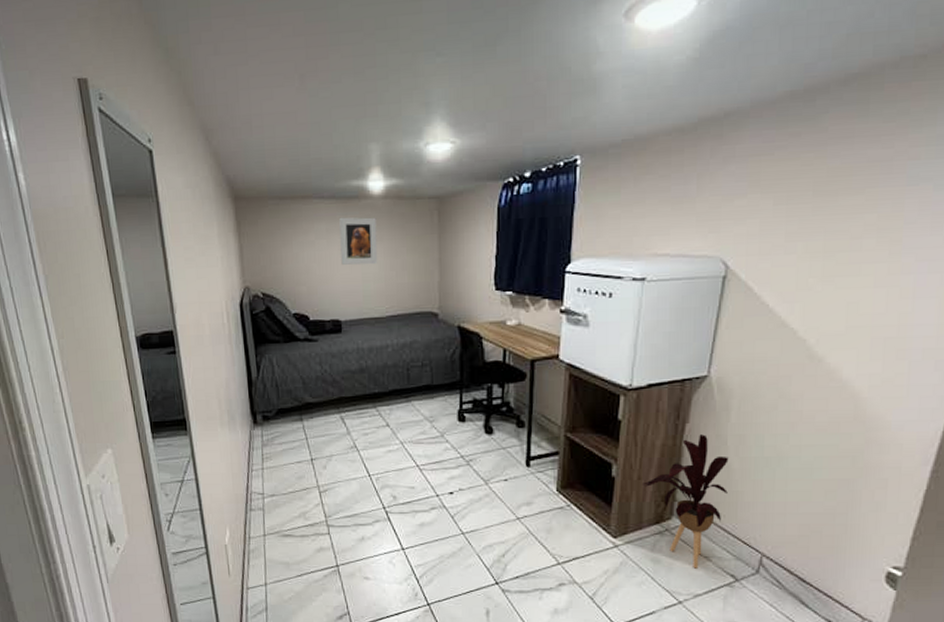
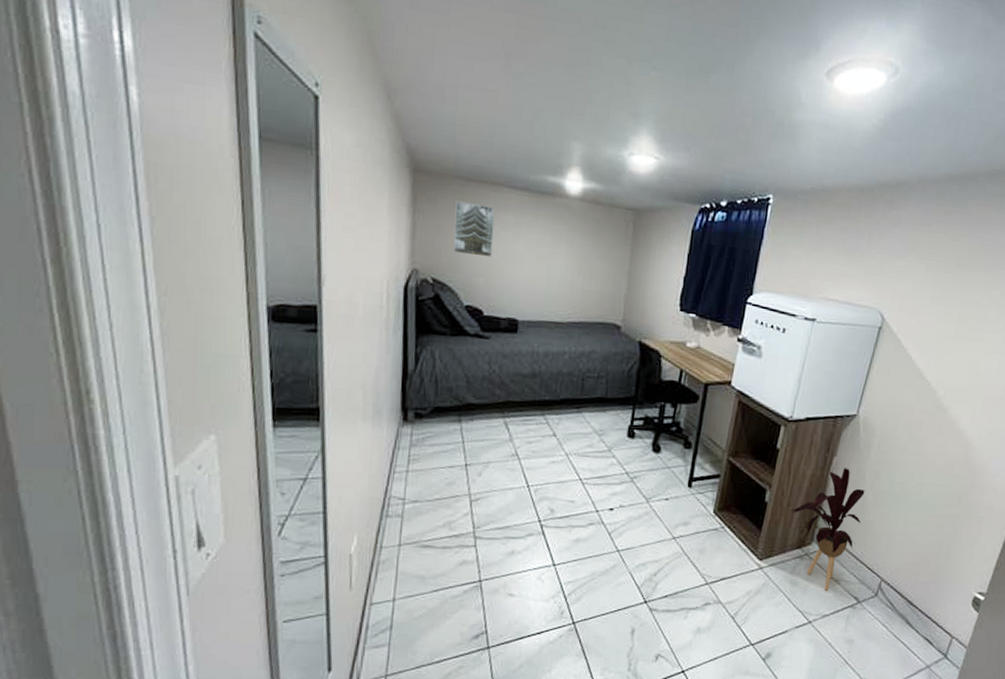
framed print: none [273,218,311,268] -> present [452,200,496,258]
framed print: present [339,217,378,265] -> none [526,211,570,267]

